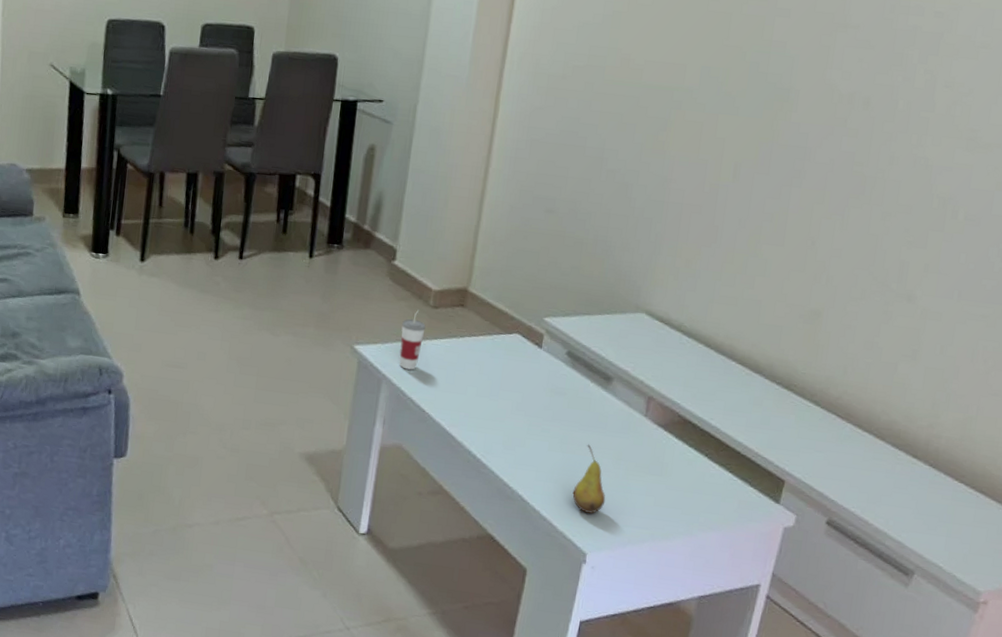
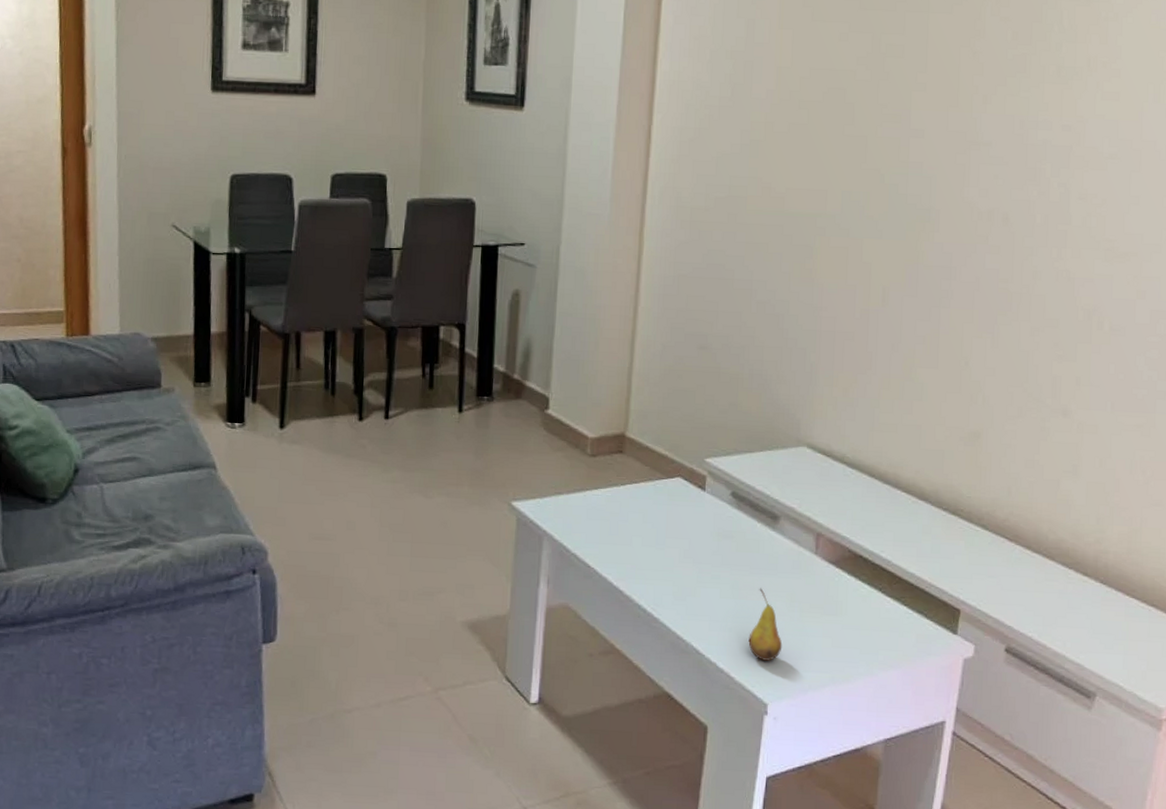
cup: present [399,309,426,370] -> none [559,459,585,524]

